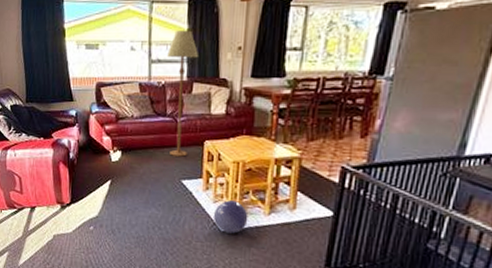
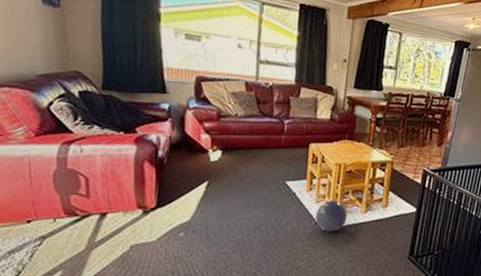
floor lamp: present [167,30,198,157] -> none [275,35,307,158]

